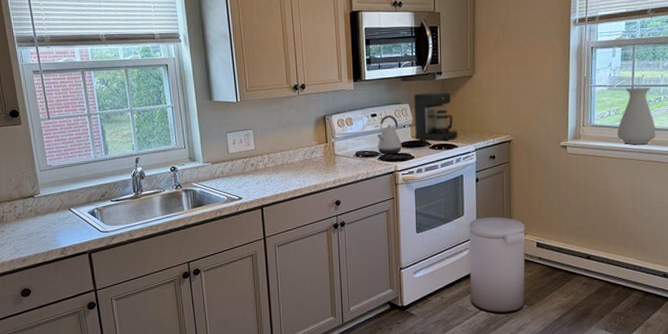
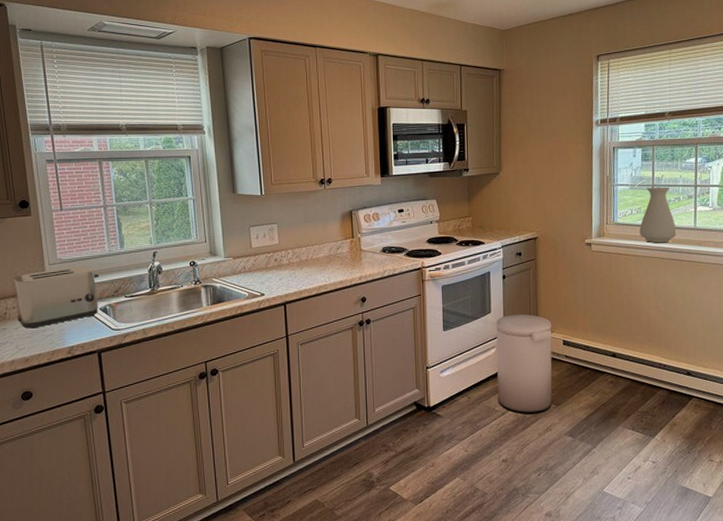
toaster: none [7,172,87,231] -> present [12,266,100,329]
kettle: present [376,115,402,155] -> none [403,211,429,251]
coffee maker: present [414,91,458,142] -> none [441,188,484,238]

